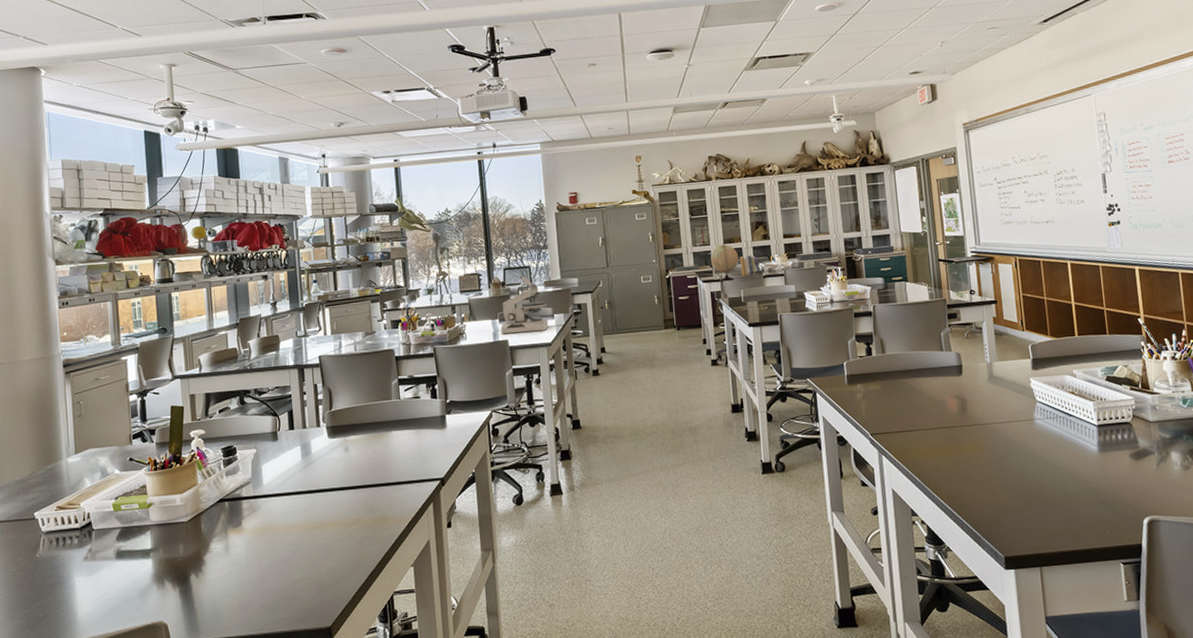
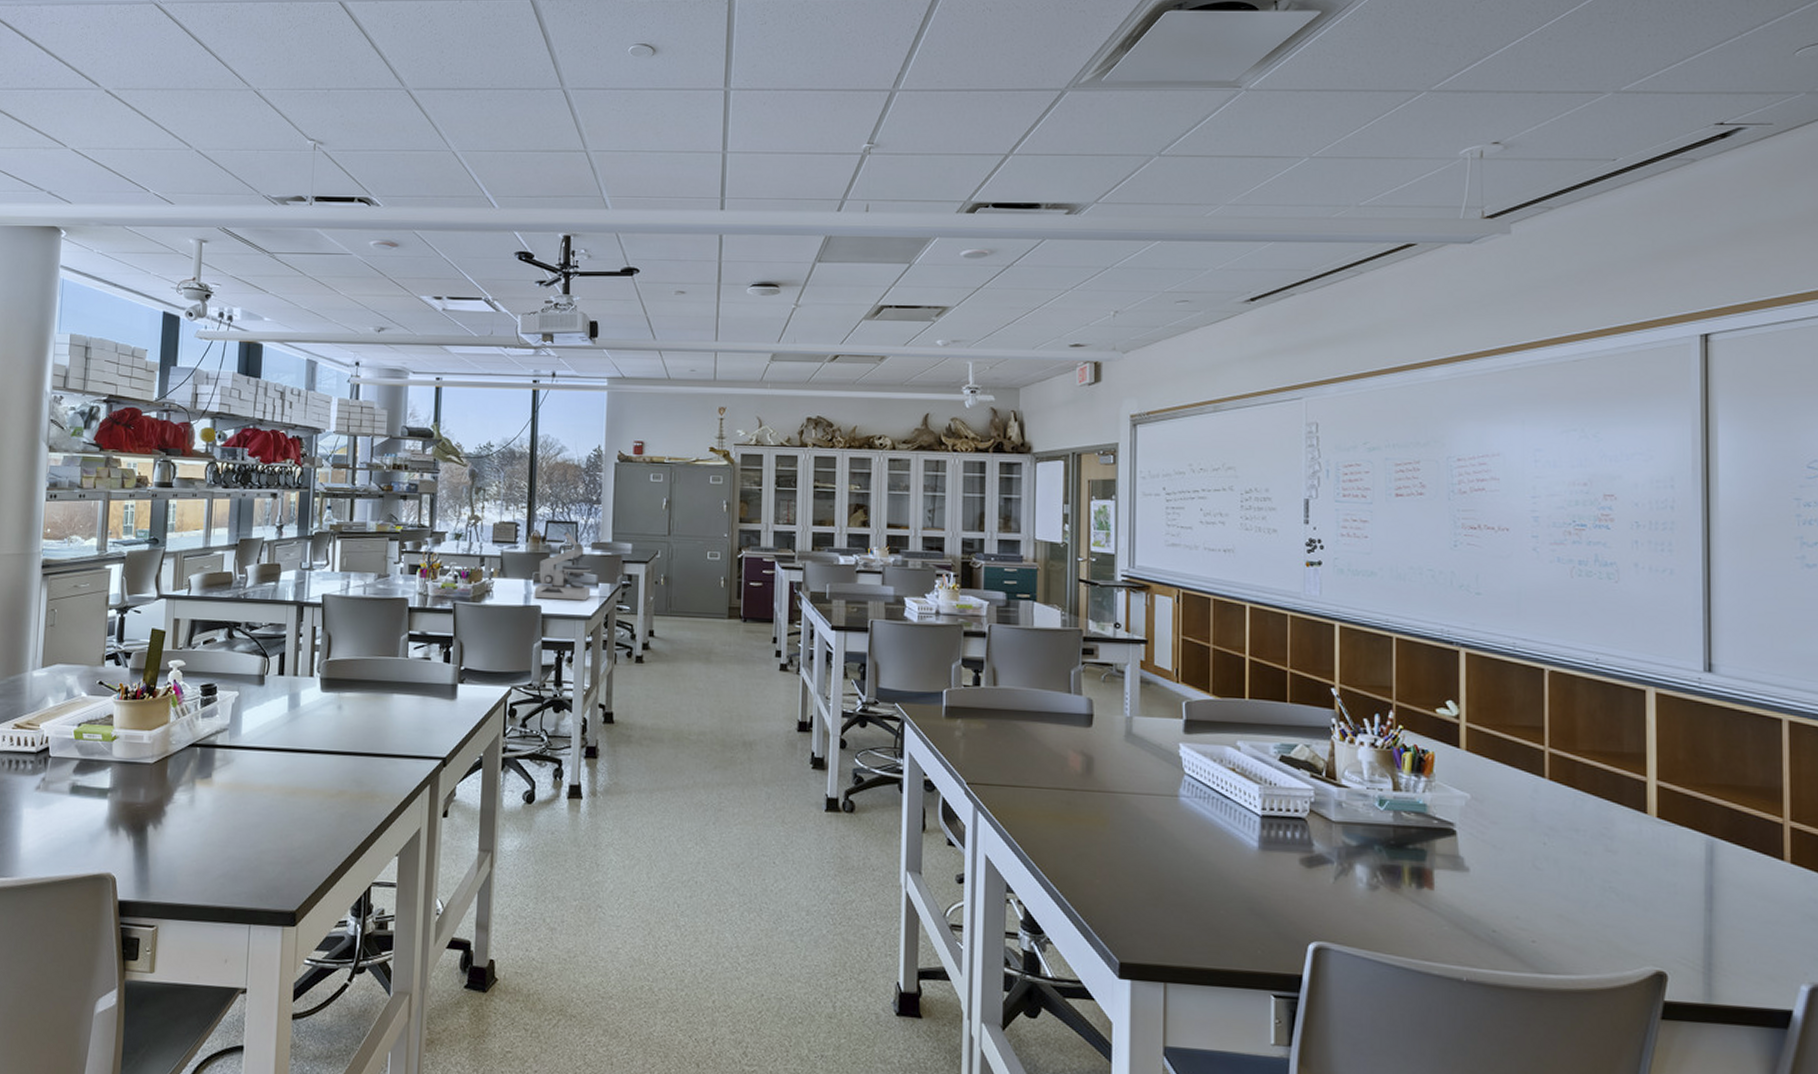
globe: present [711,244,739,282] -> none [795,526,829,572]
books: present [739,255,762,277] -> none [829,543,855,569]

